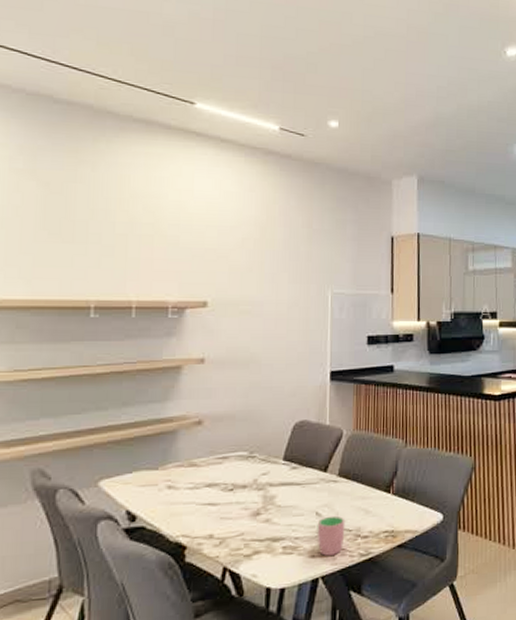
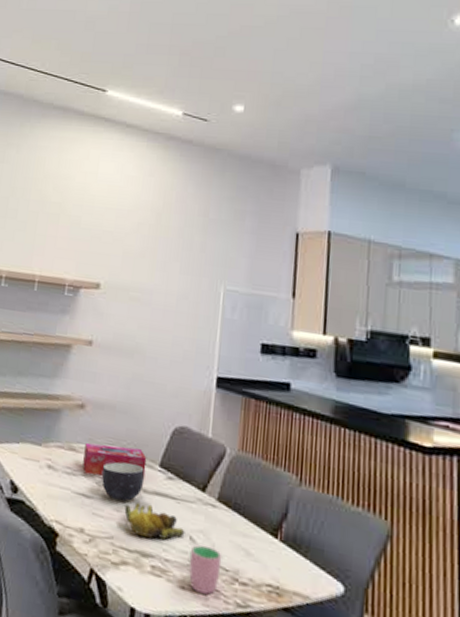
tissue box: none [206,450,271,484] -> present [82,442,147,480]
bowl: none [226,463,270,500] -> present [102,461,145,502]
banana bunch: none [252,495,312,525] -> present [124,503,185,540]

